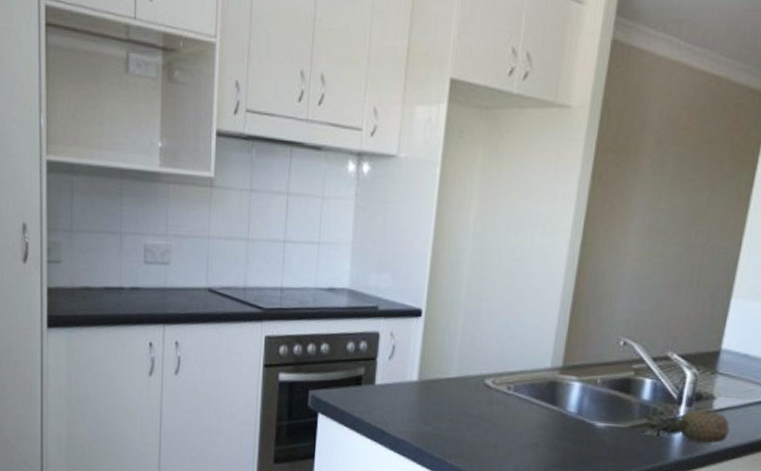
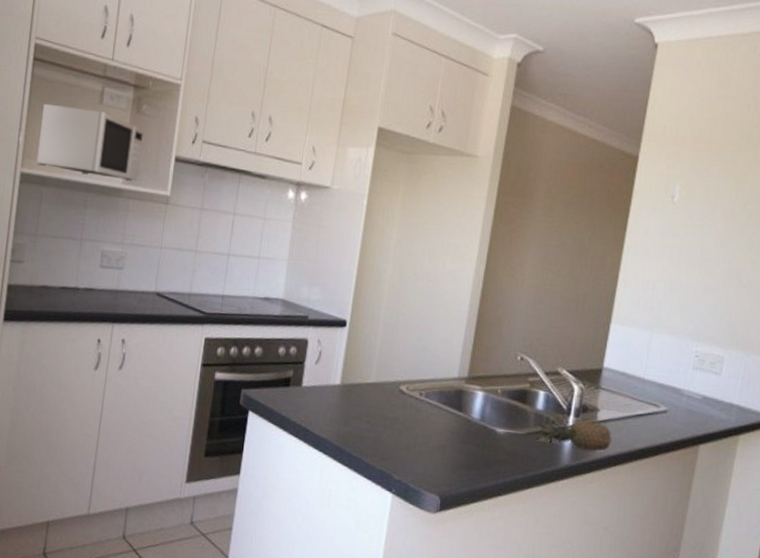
microwave: none [62,77,179,163] -> present [36,103,145,182]

